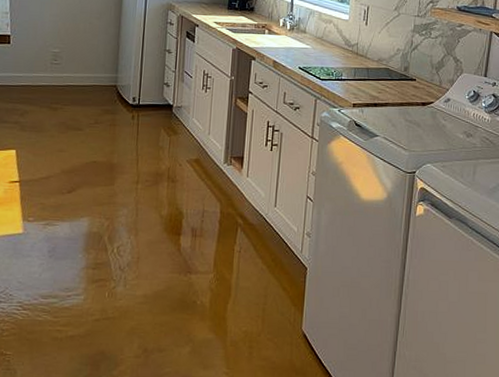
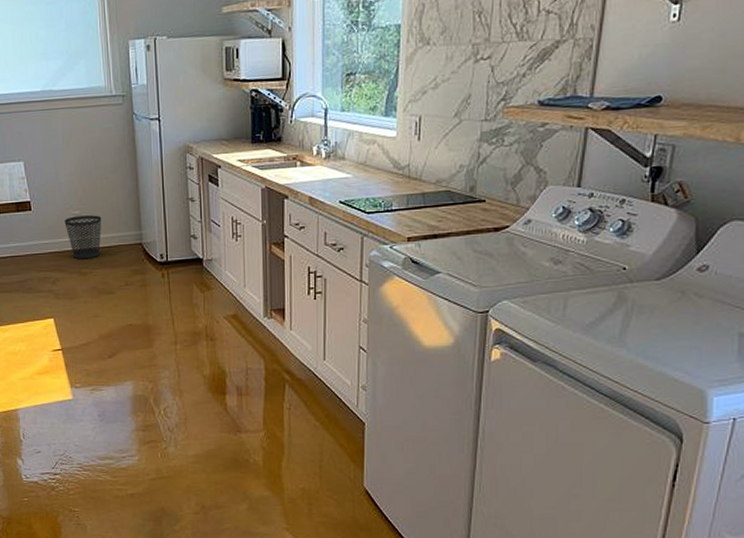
wastebasket: none [42,54,80,95] -> present [64,215,102,259]

